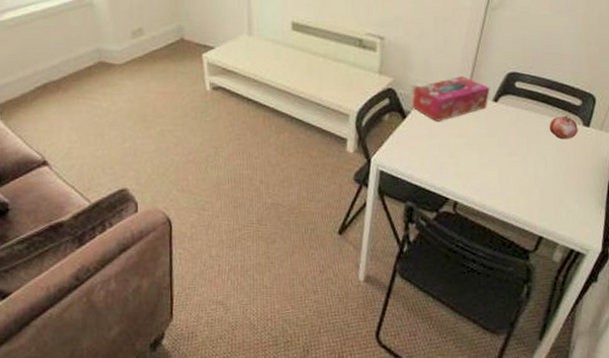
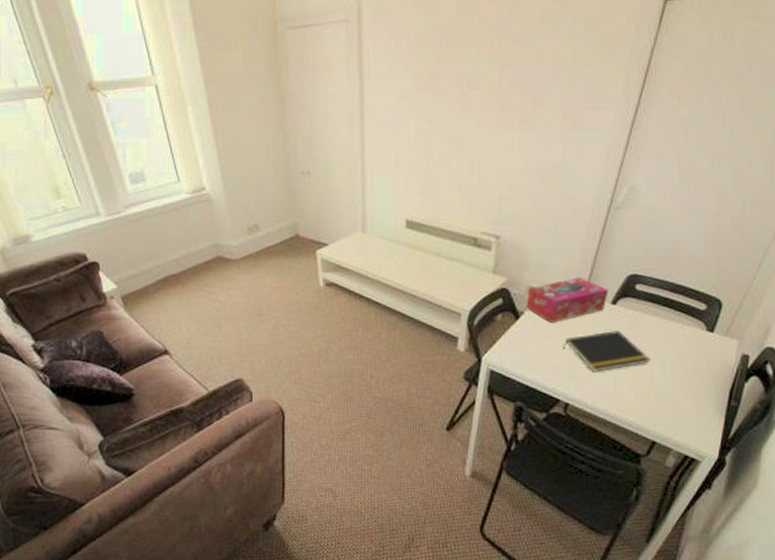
notepad: none [450,128,533,169] -> present [563,331,651,372]
fruit: present [549,116,578,140] -> none [669,320,701,345]

